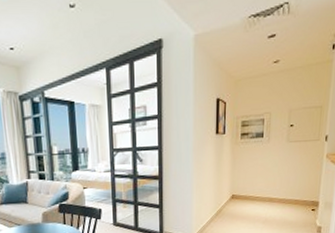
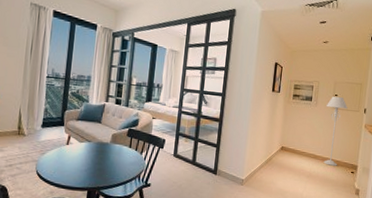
floor lamp: none [280,127,306,207] -> present [323,96,348,166]

